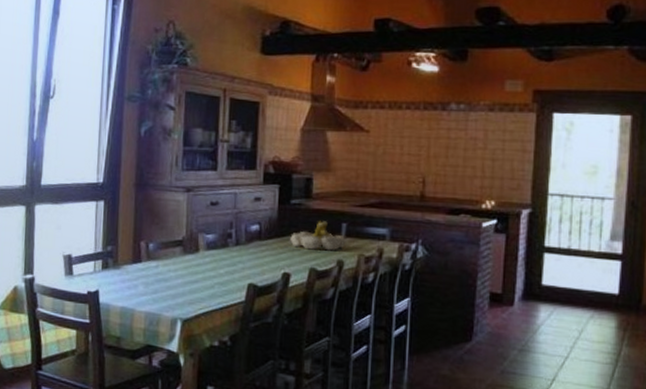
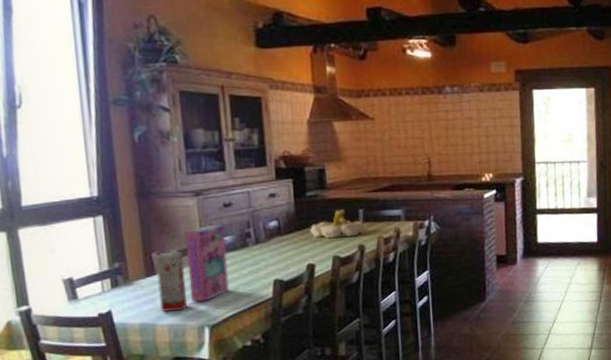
milk carton: none [141,241,168,301] -> present [156,249,188,312]
cereal box: none [168,222,208,295] -> present [184,225,230,302]

